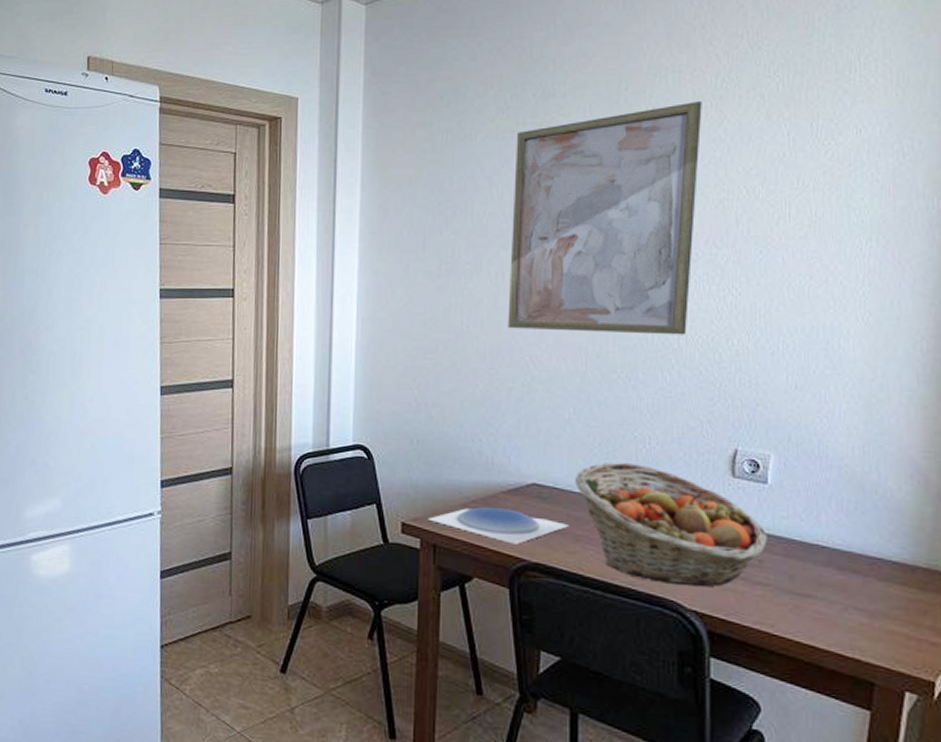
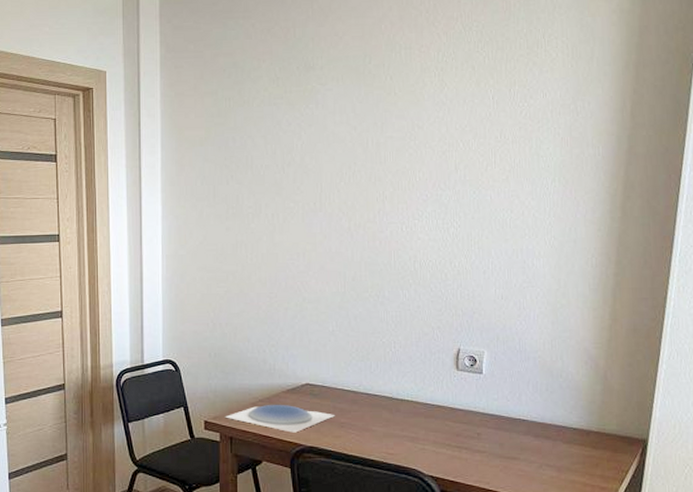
wall art: present [507,101,702,335] -> none [282,72,428,261]
fruit basket: present [575,462,767,587] -> none [339,363,483,457]

